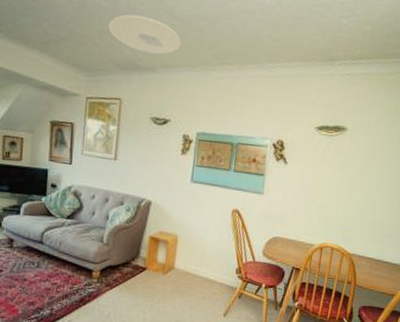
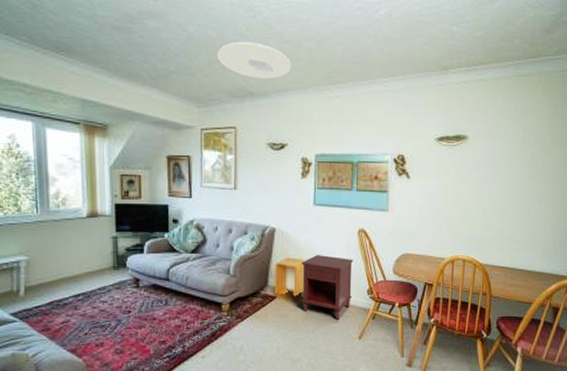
nightstand: none [171,231,226,296] -> present [301,255,354,320]

